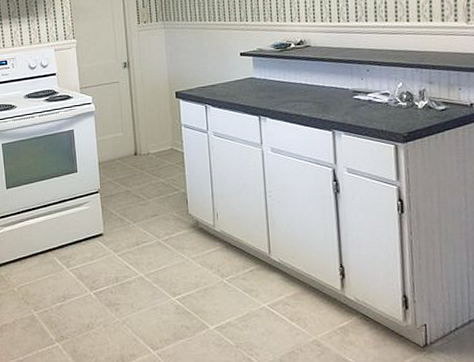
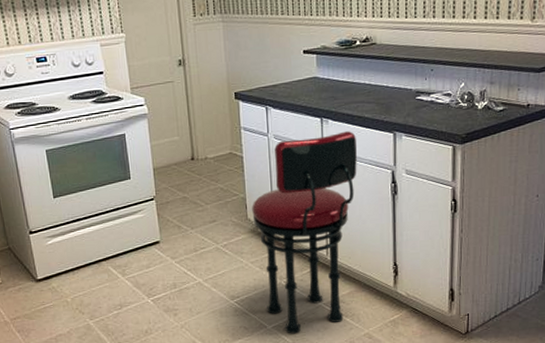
stool: none [192,129,297,337] -> present [252,131,357,334]

